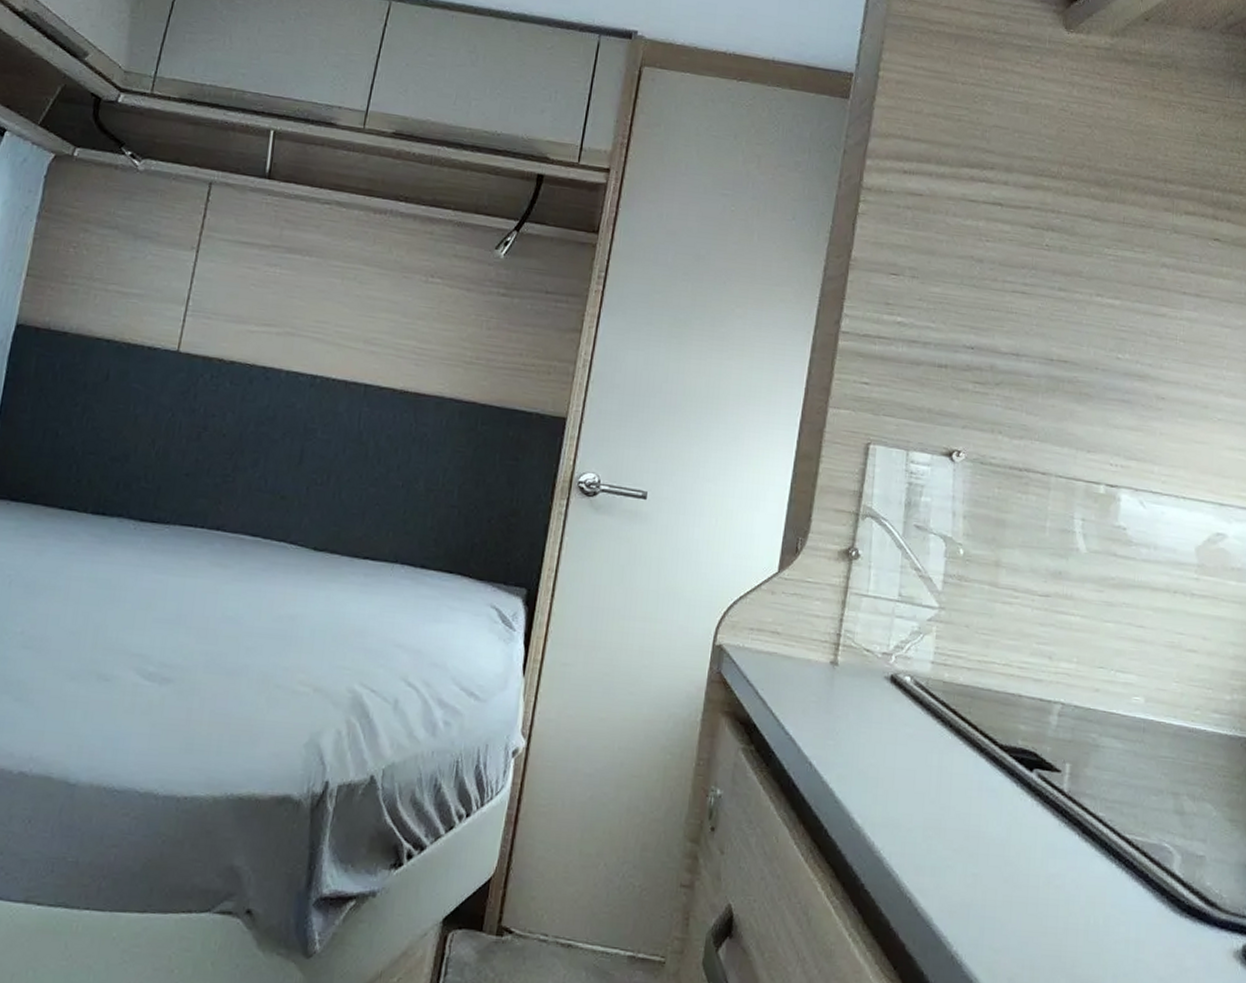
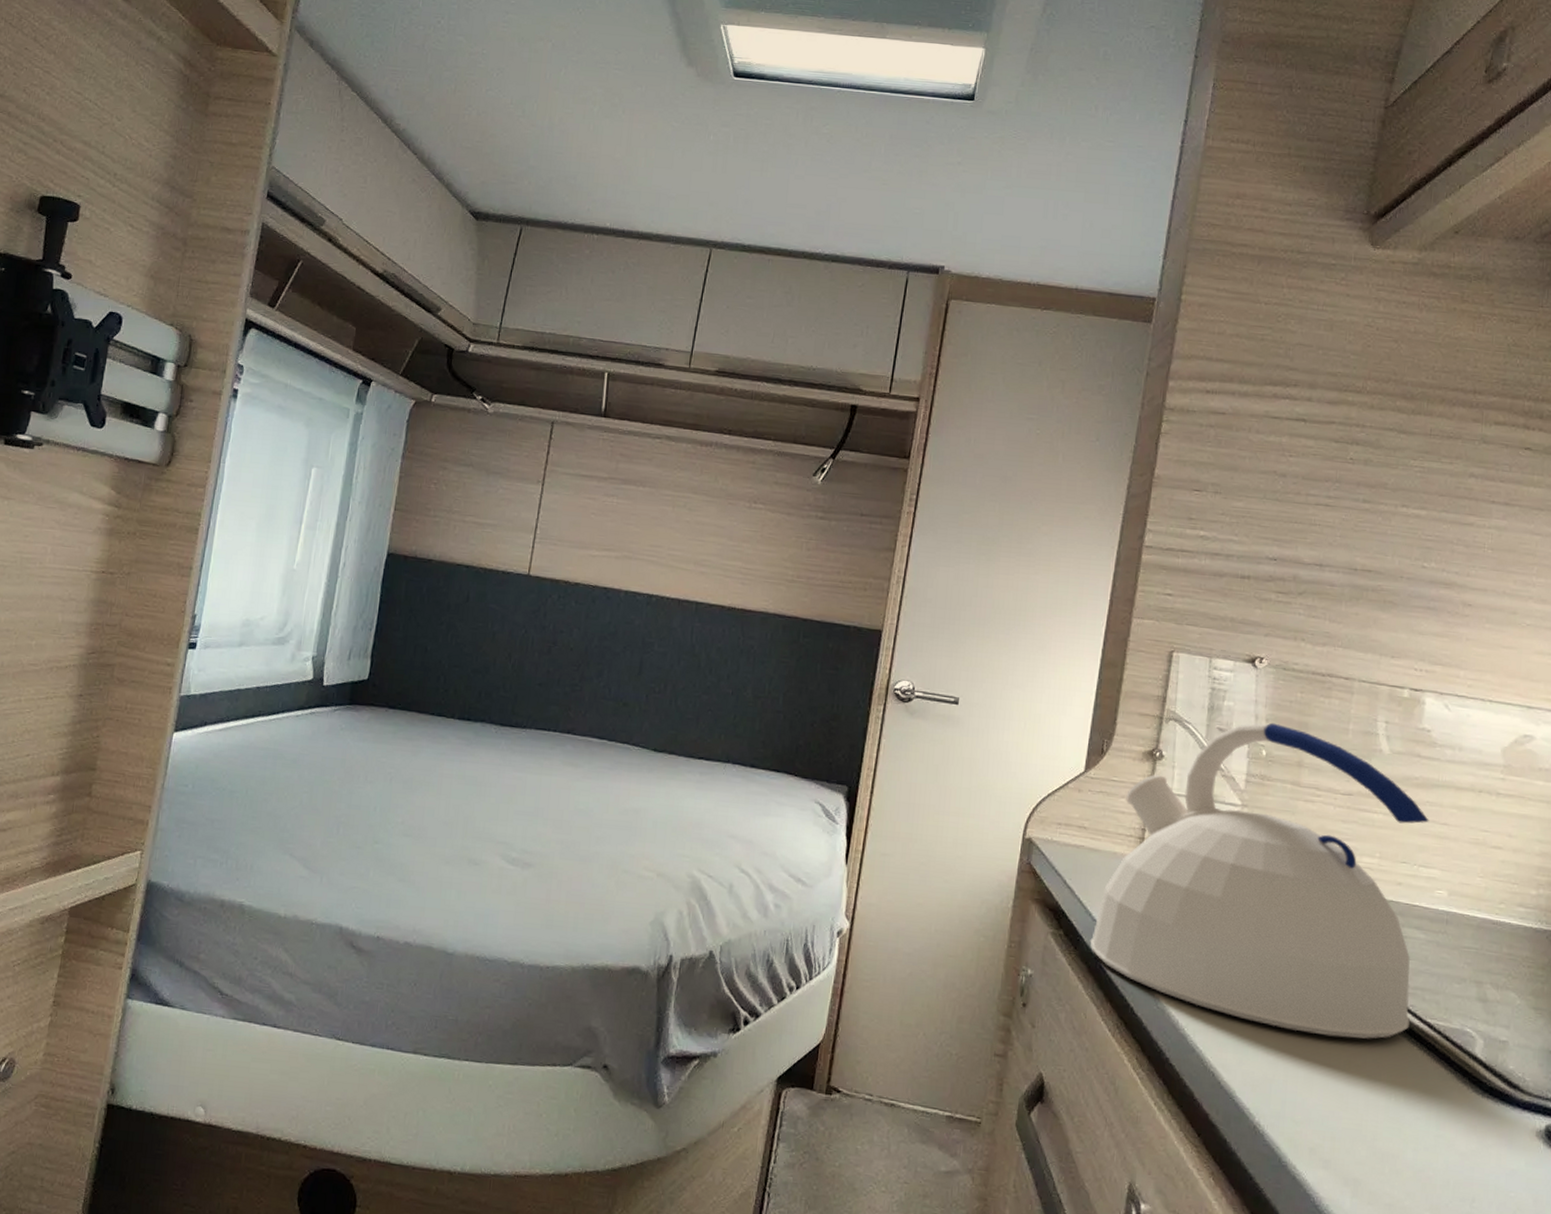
kettle: none [782,520,1126,857] -> present [1090,722,1429,1039]

